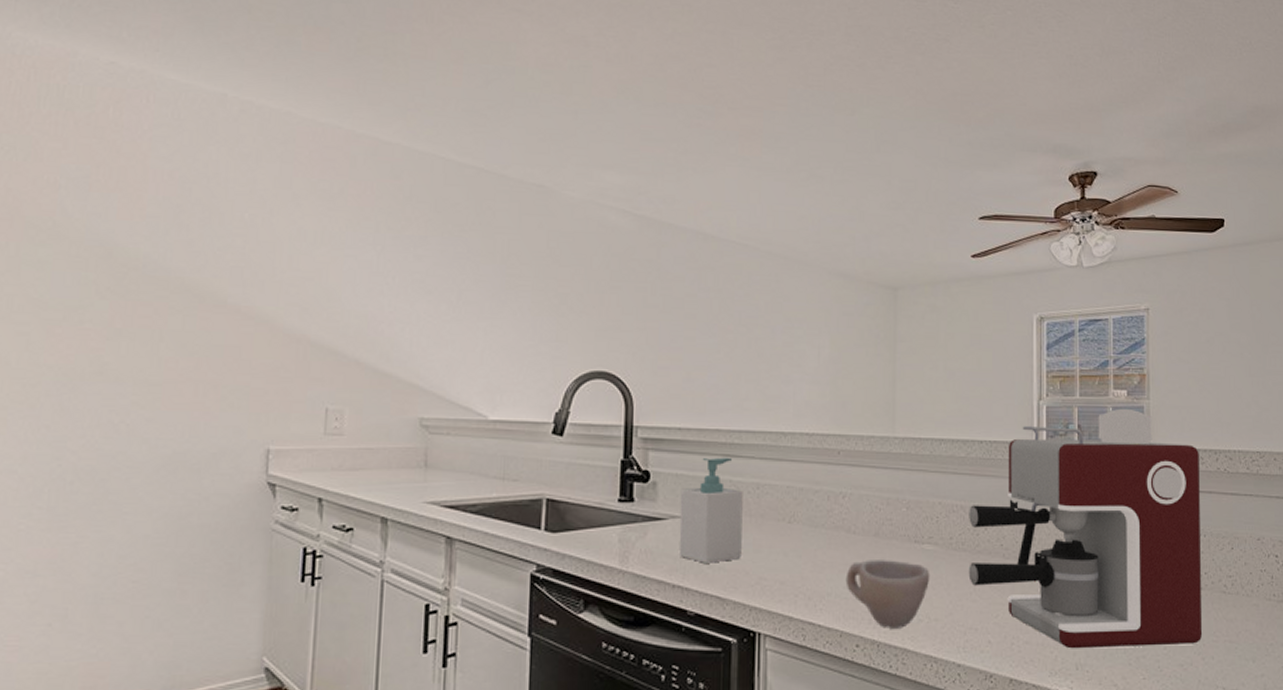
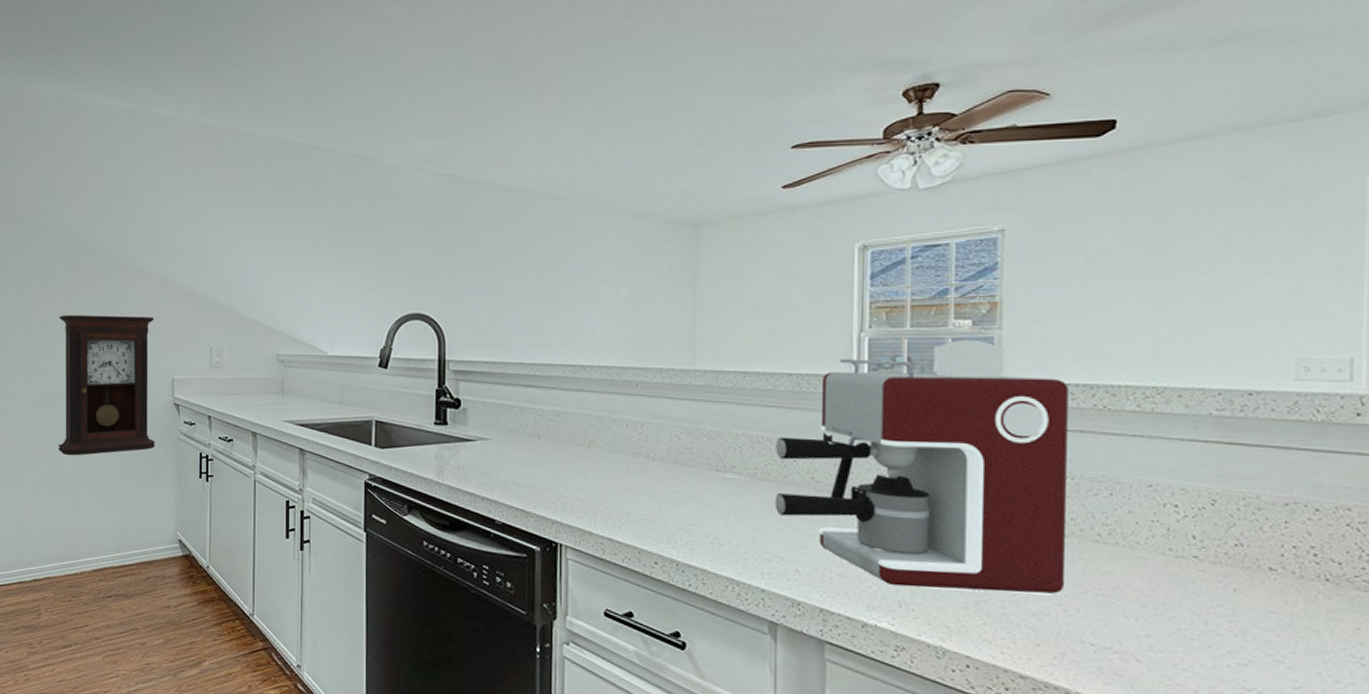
pendulum clock: none [73,361,244,561] -> present [58,315,156,456]
soap bottle: present [678,457,743,563] -> none [487,387,545,481]
cup: present [845,560,930,628] -> none [644,485,733,551]

